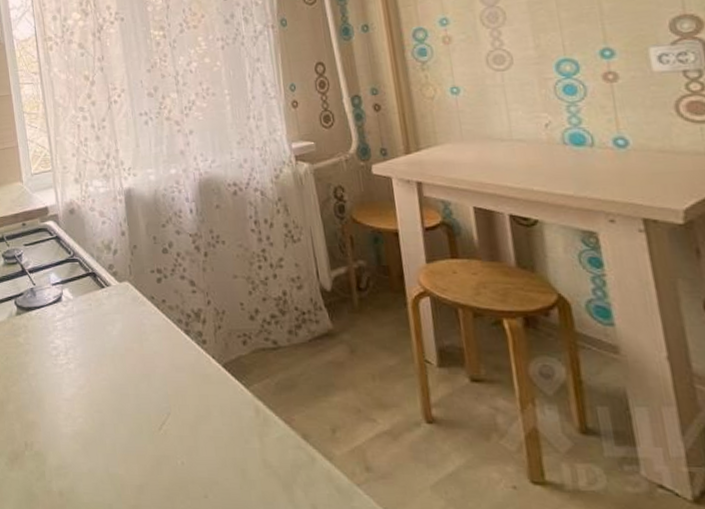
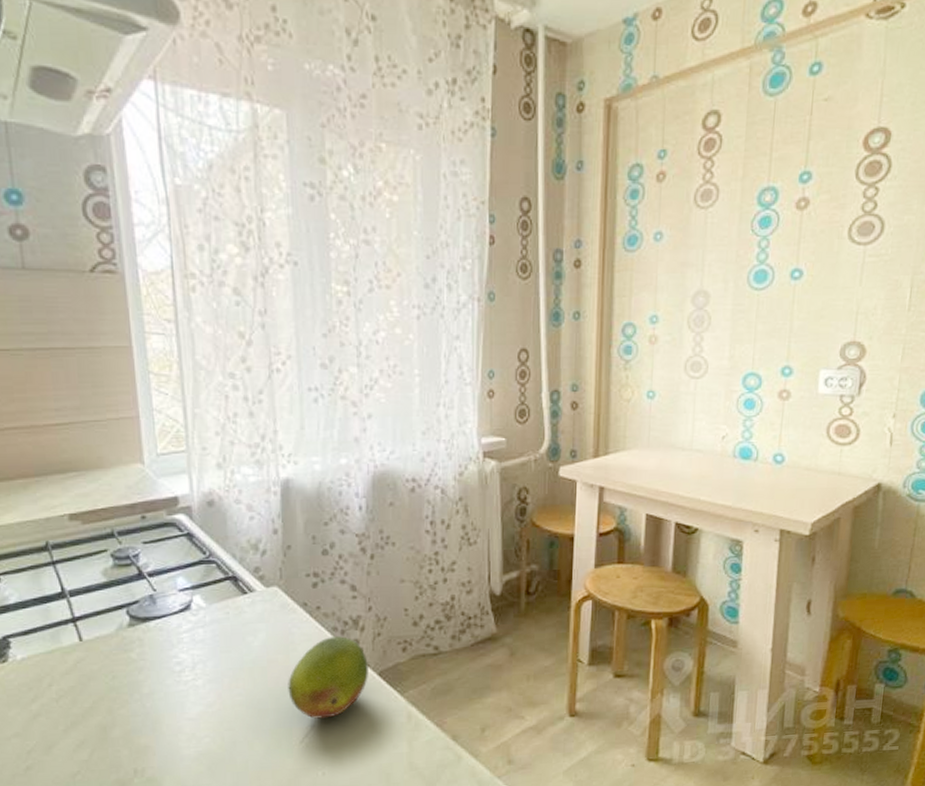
fruit: none [143,327,214,407] -> present [288,635,368,719]

